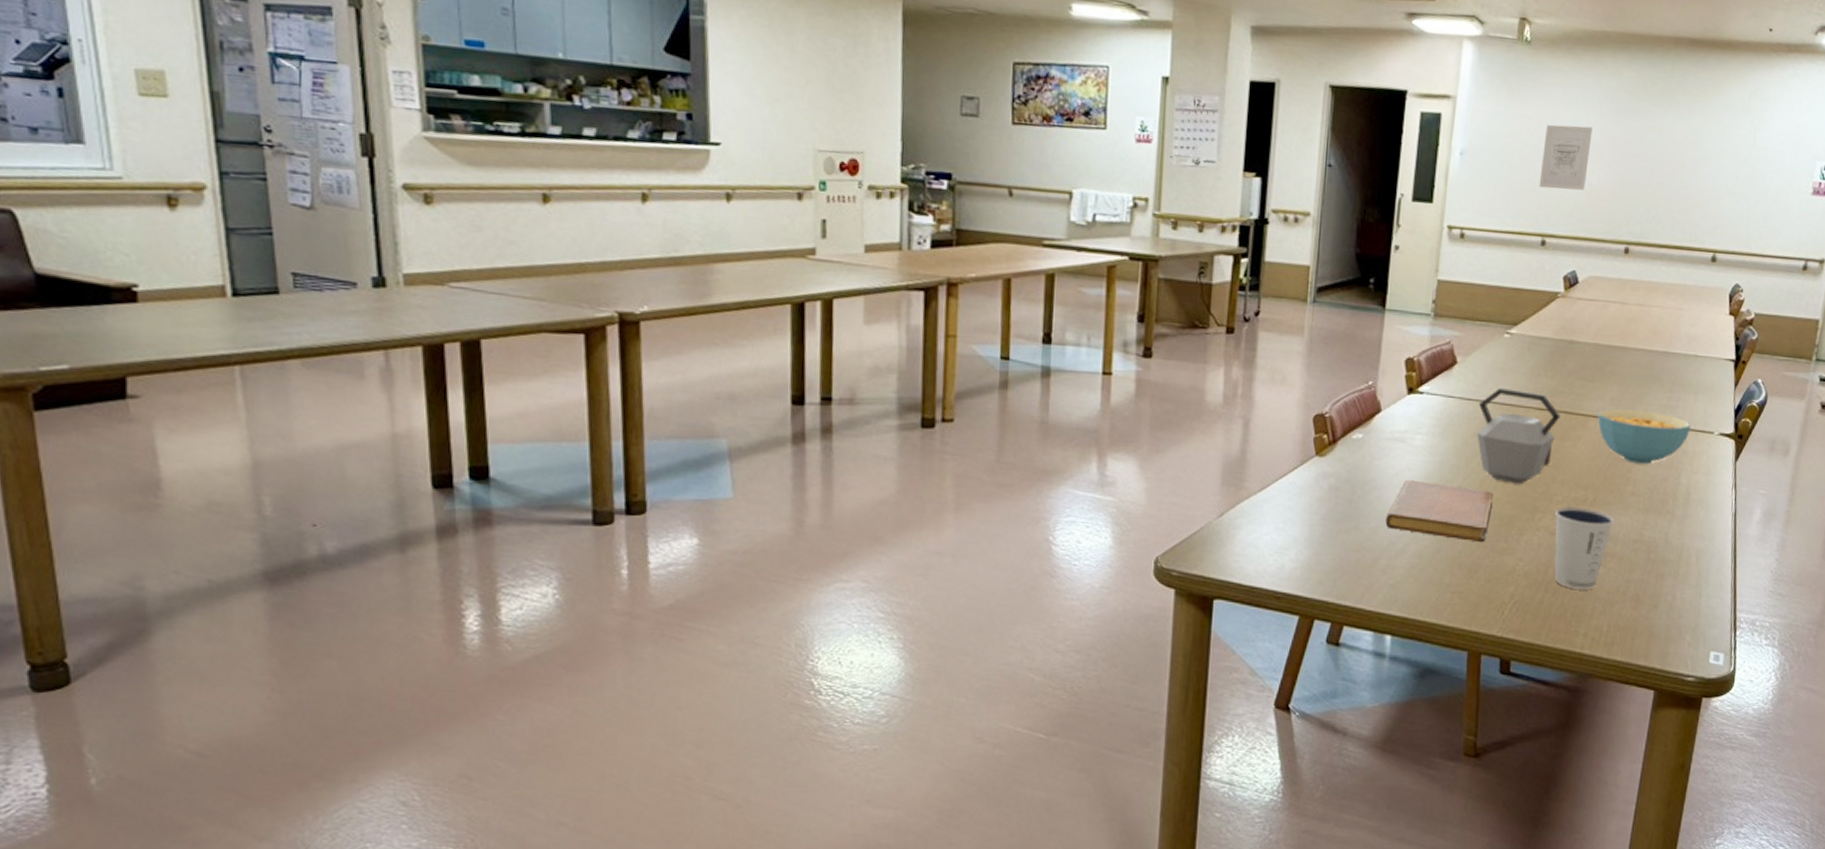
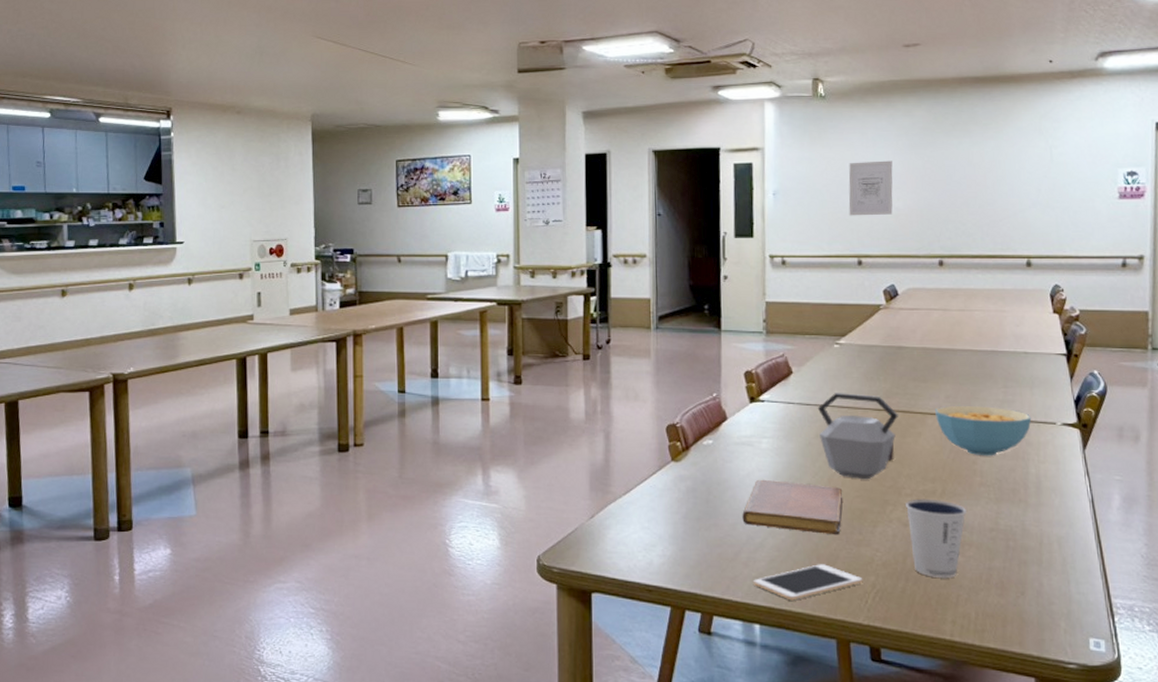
cell phone: none [1389,573,1503,611] -> present [753,564,863,601]

